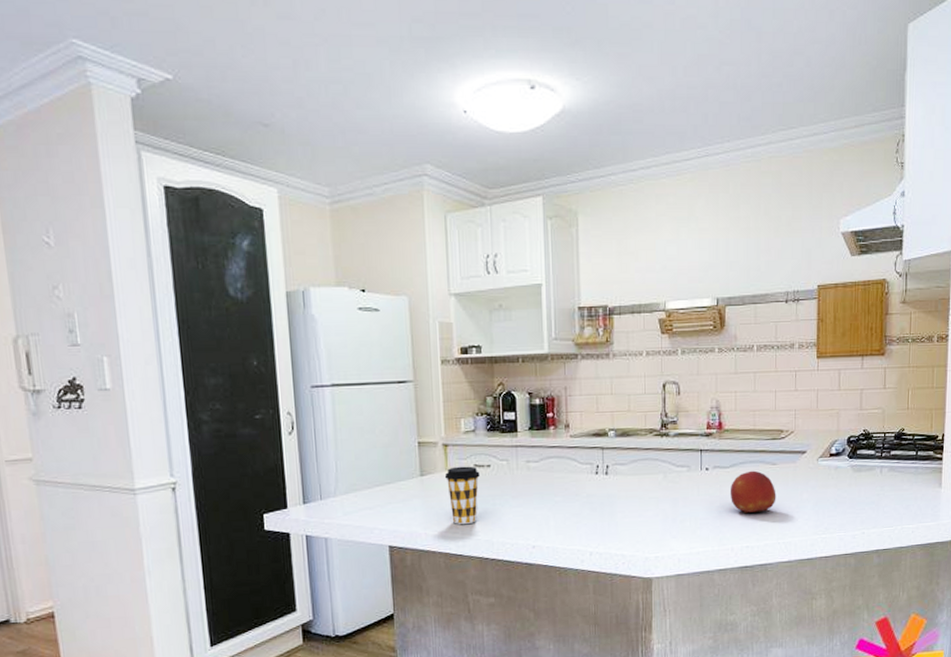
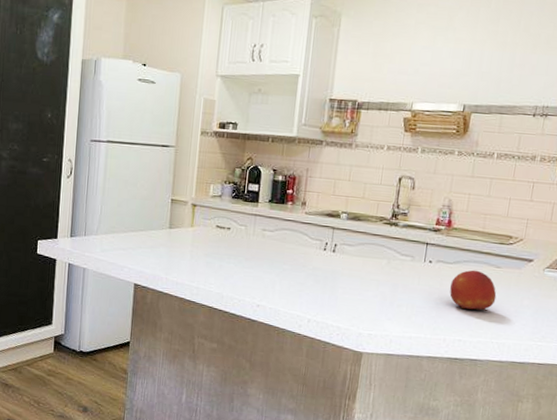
coffee cup: present [444,466,480,524] -> none [189,225,220,276]

